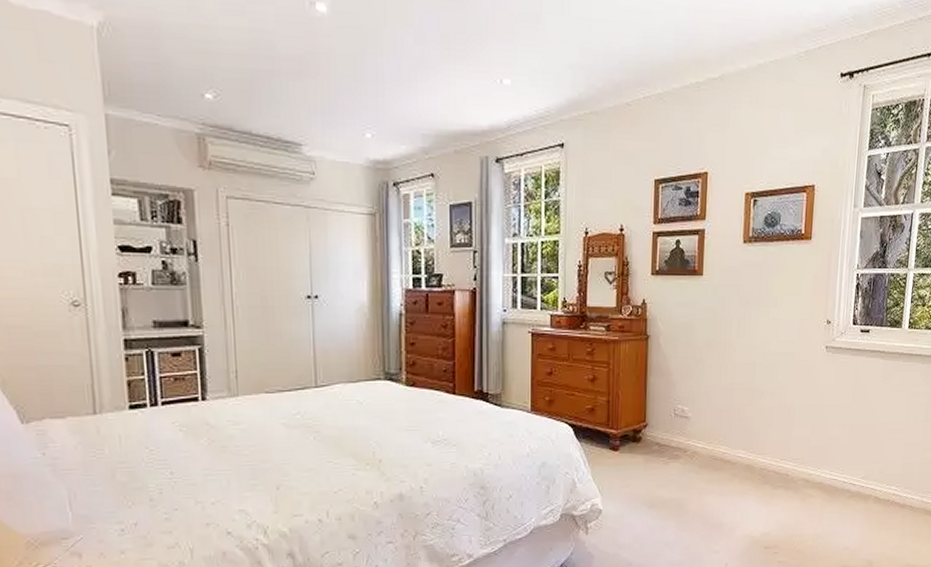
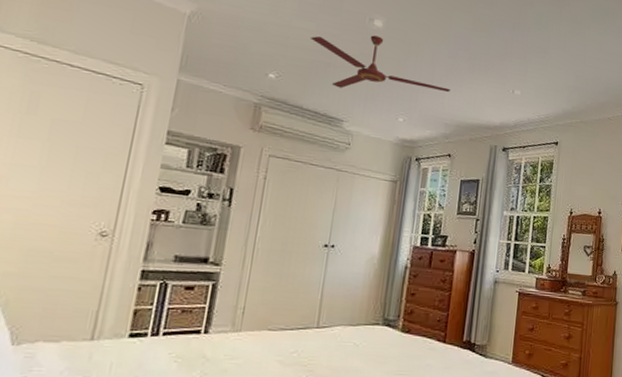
ceiling fan: none [242,25,423,103] -> present [309,35,450,92]

